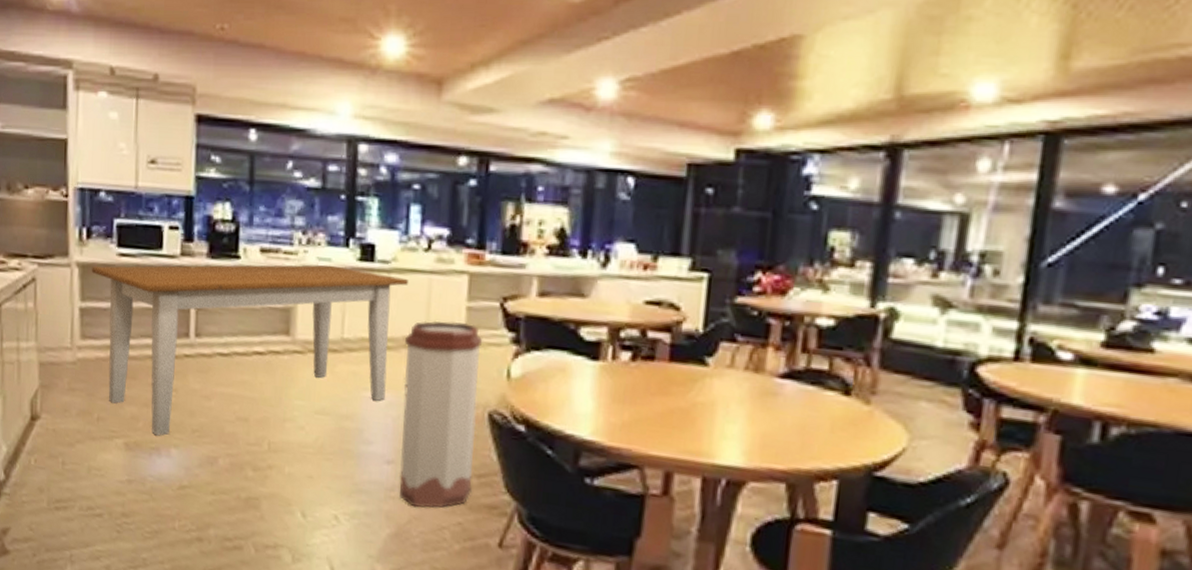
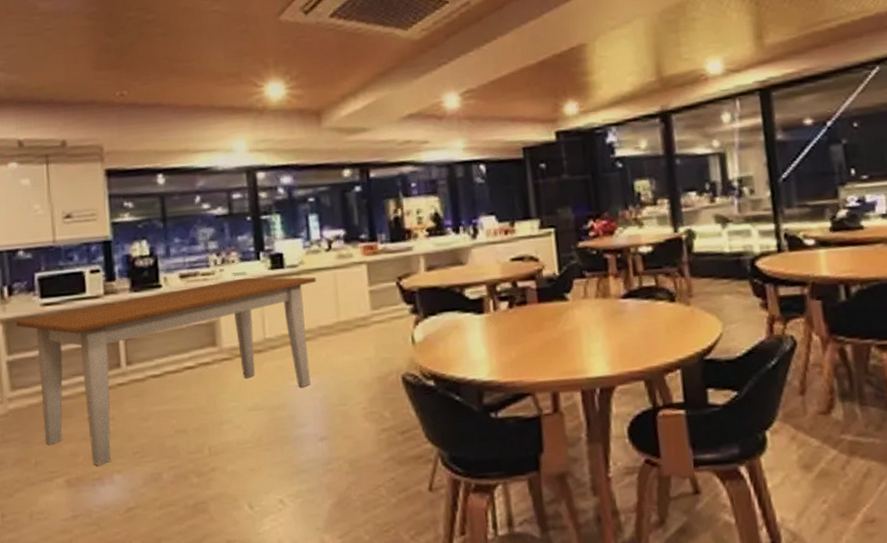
trash can: present [399,320,483,509] -> none [321,303,398,474]

